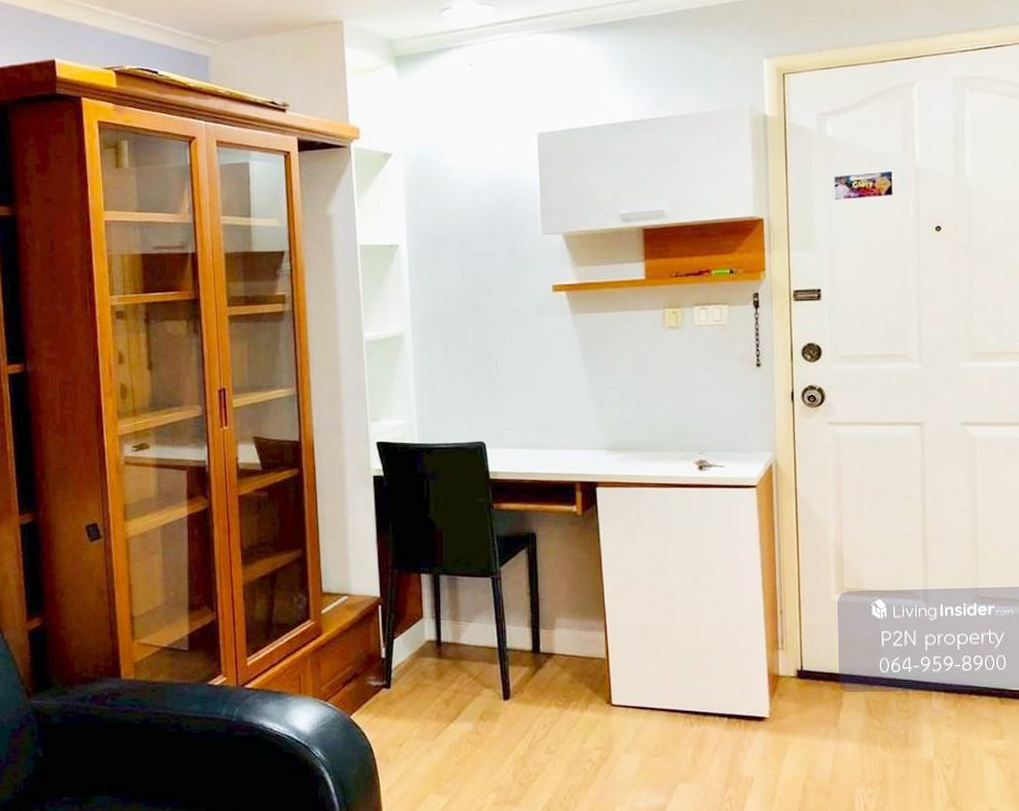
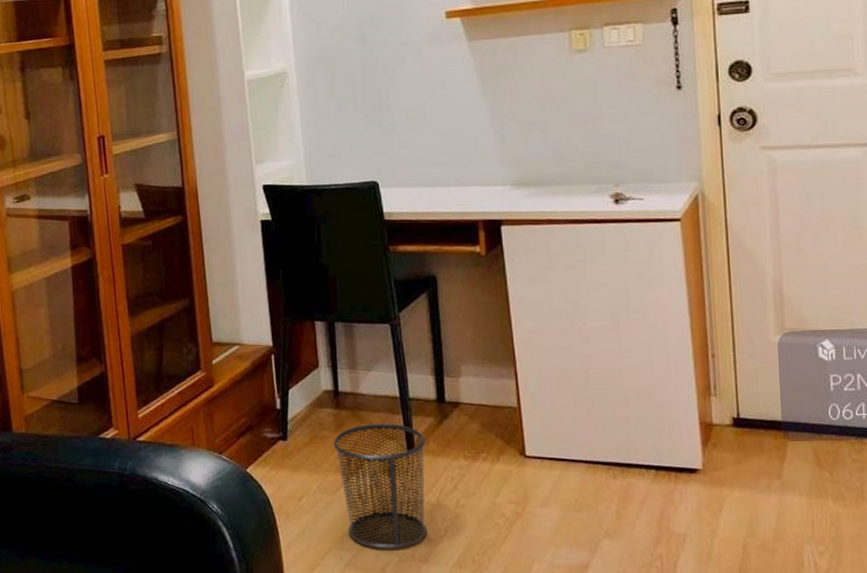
waste bin: none [434,673,521,794] -> present [333,423,427,550]

